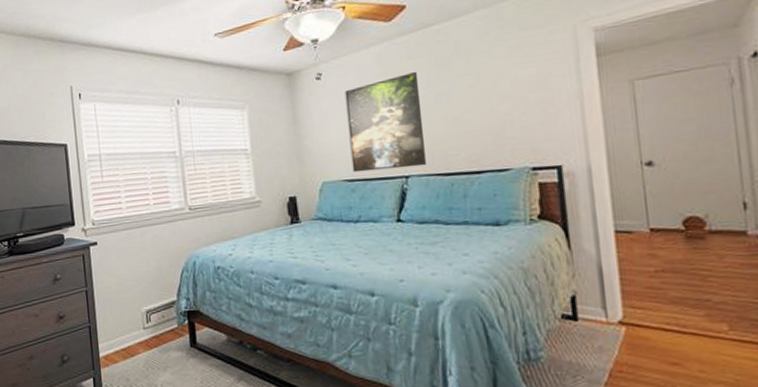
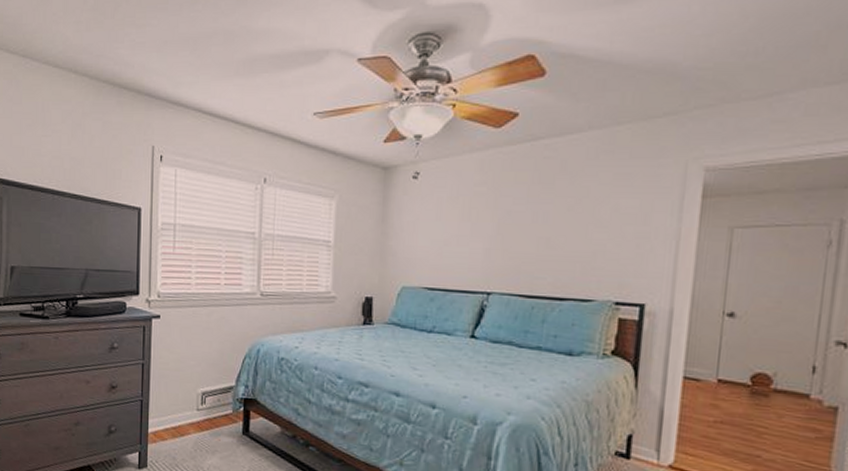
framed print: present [344,71,427,173] -> none [435,185,519,285]

